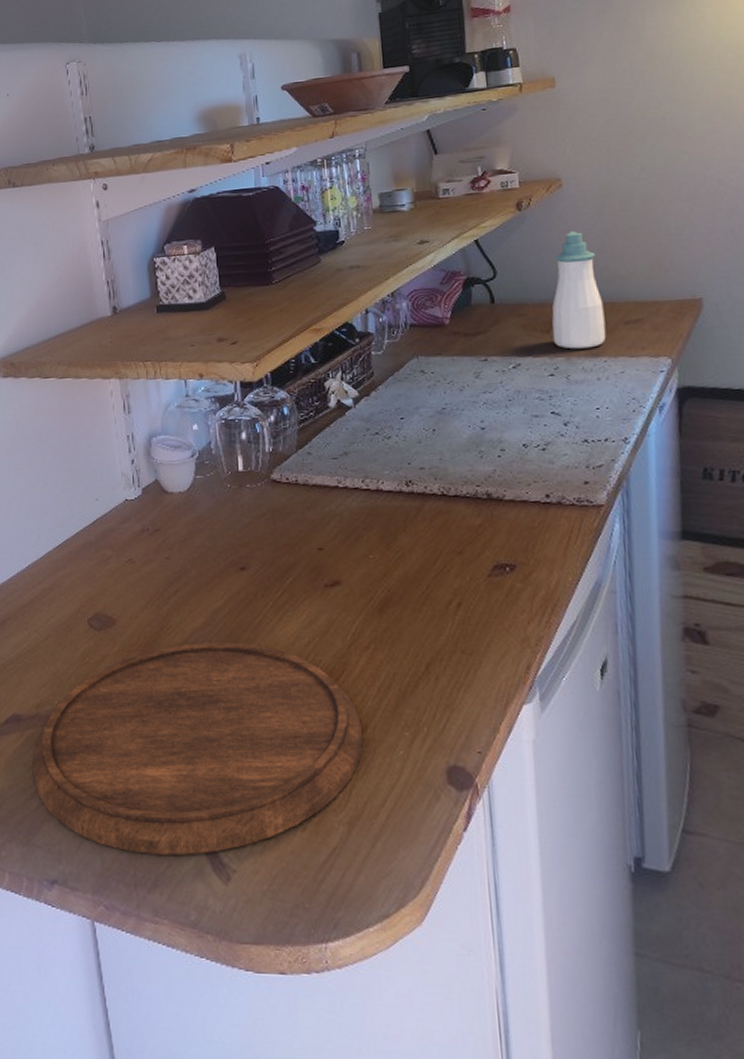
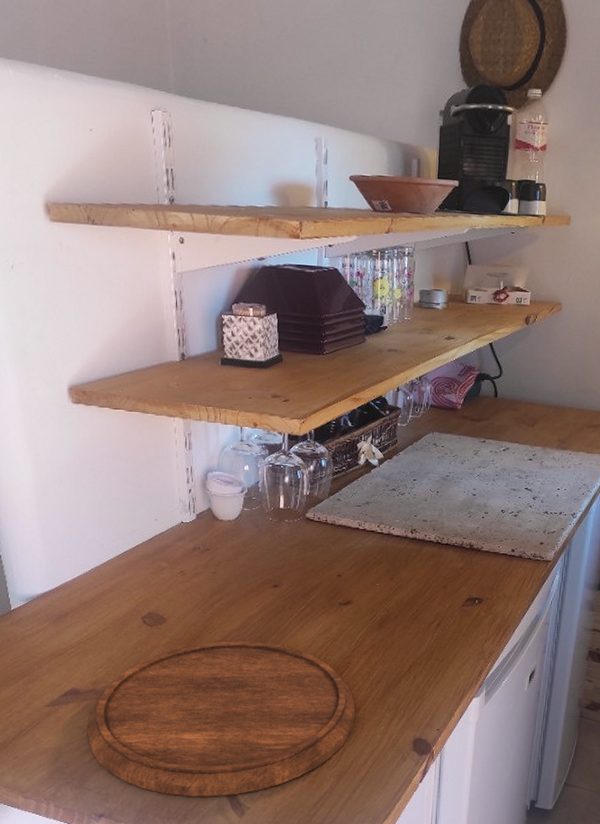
soap bottle: present [552,231,607,349] -> none [535,348,576,443]

